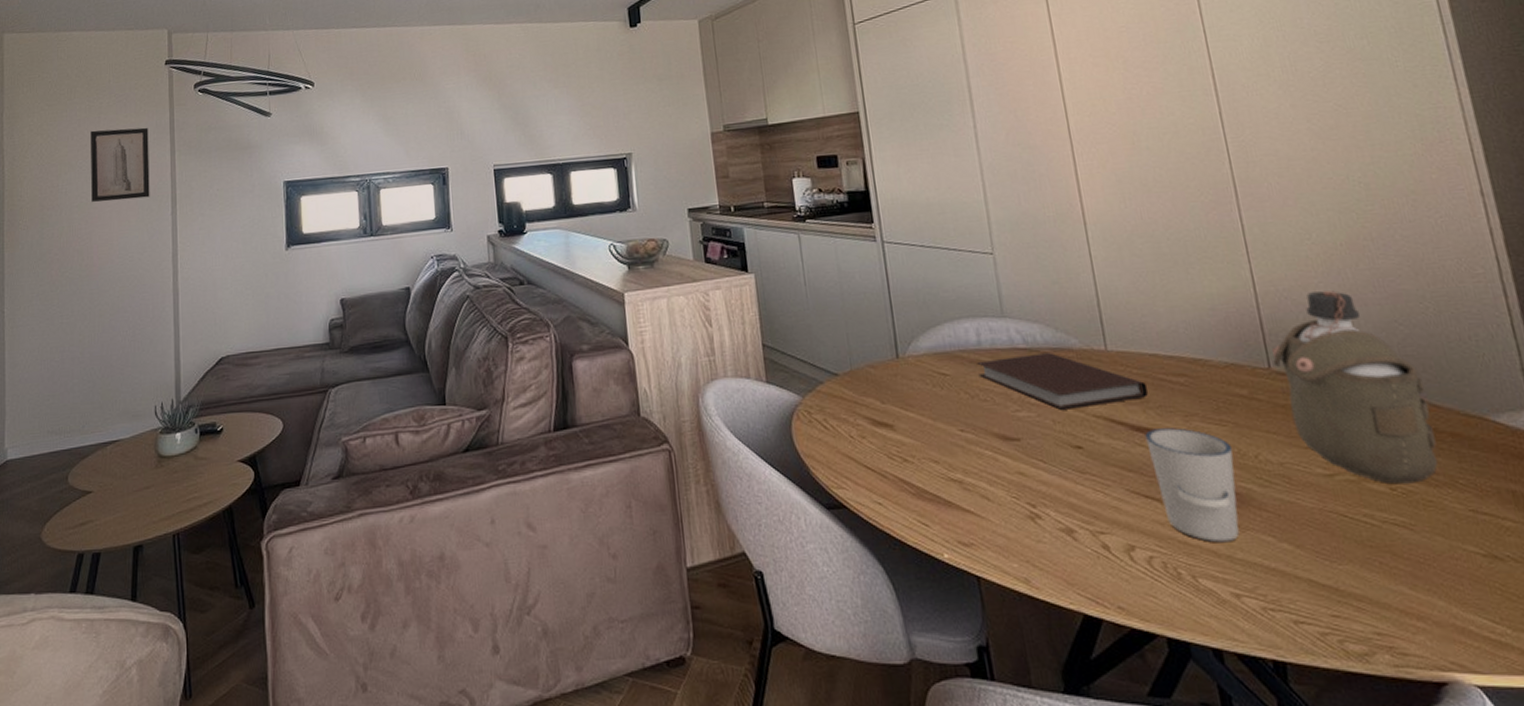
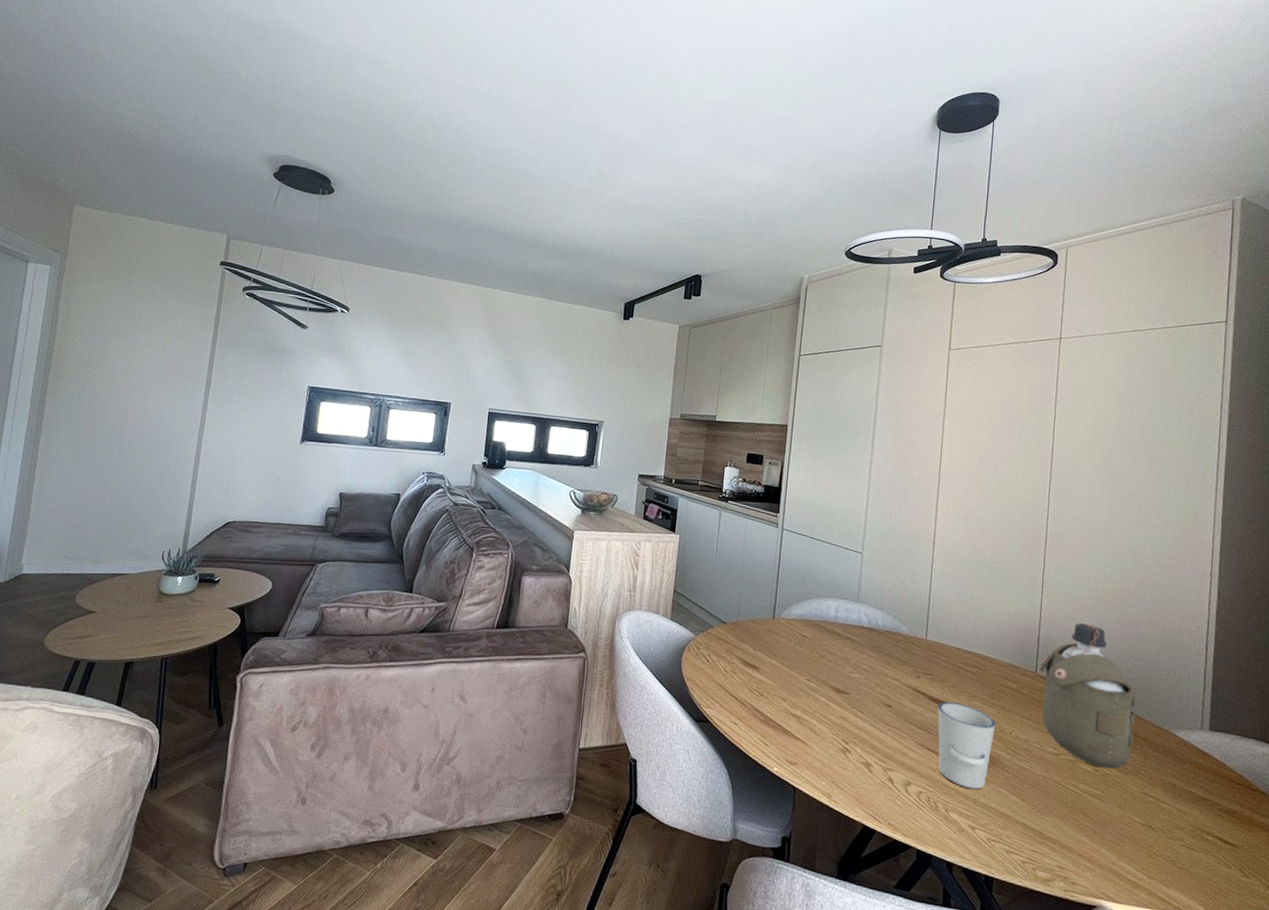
wall art: present [91,127,150,202] -> none [134,308,196,376]
notebook: present [977,353,1148,410] -> none [830,631,948,679]

